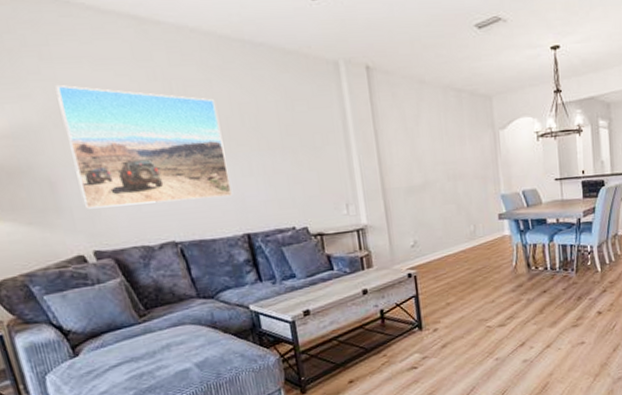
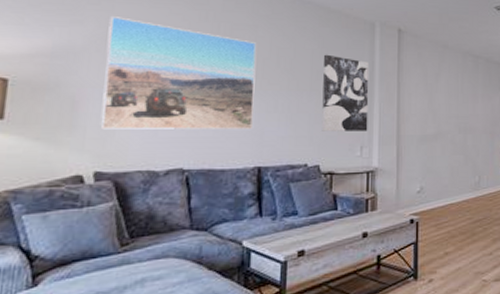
wall art: none [289,105,351,192] -> present [321,54,369,131]

